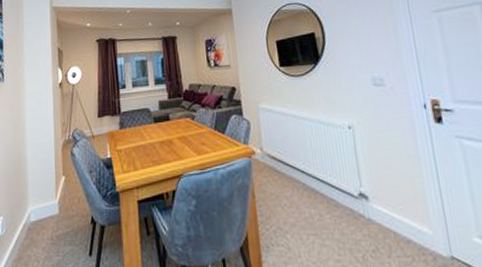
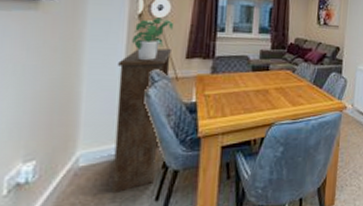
bookshelf: none [49,110,88,248] -> present [112,48,173,194]
potted plant: none [57,84,85,124] -> present [132,17,173,61]

